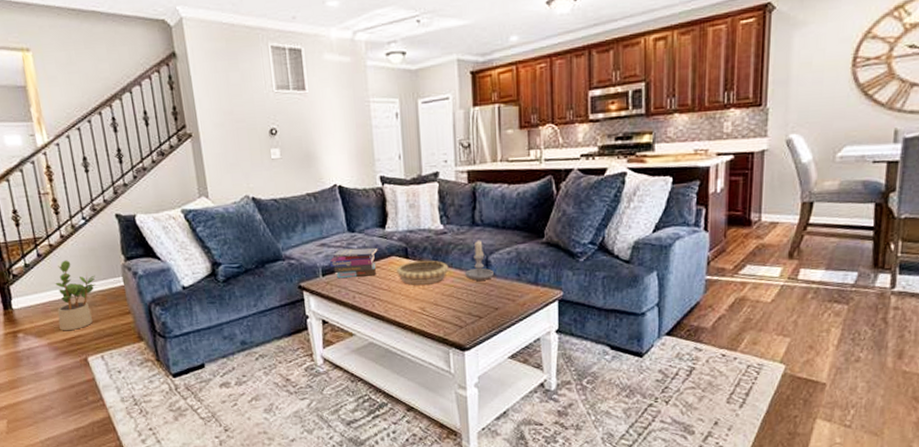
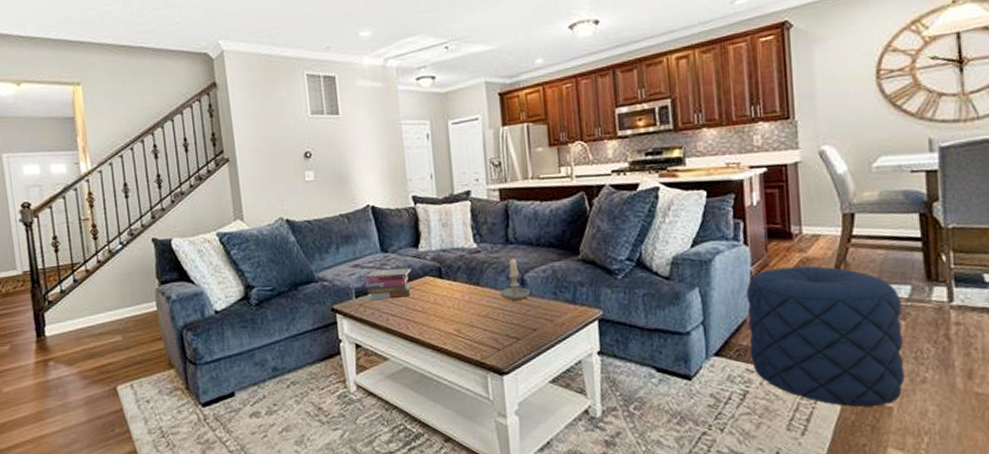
potted plant: present [55,260,96,330] -> none [89,285,129,358]
decorative bowl: present [396,260,449,285] -> none [430,279,484,306]
pouf: none [700,252,847,383] -> present [746,266,905,407]

